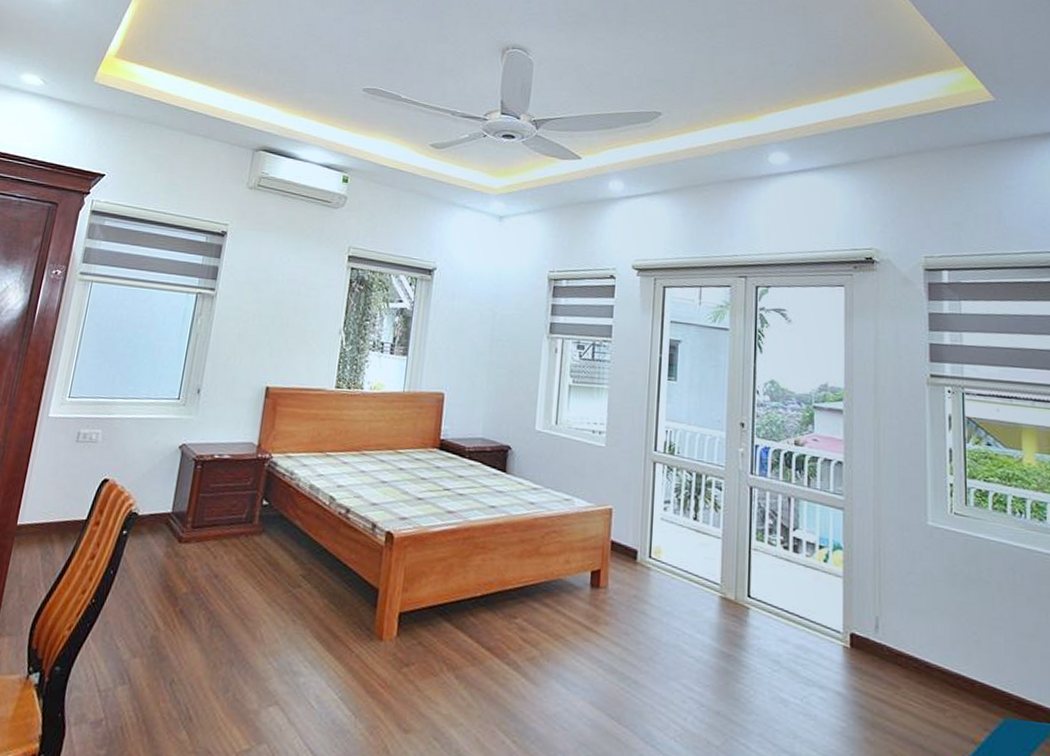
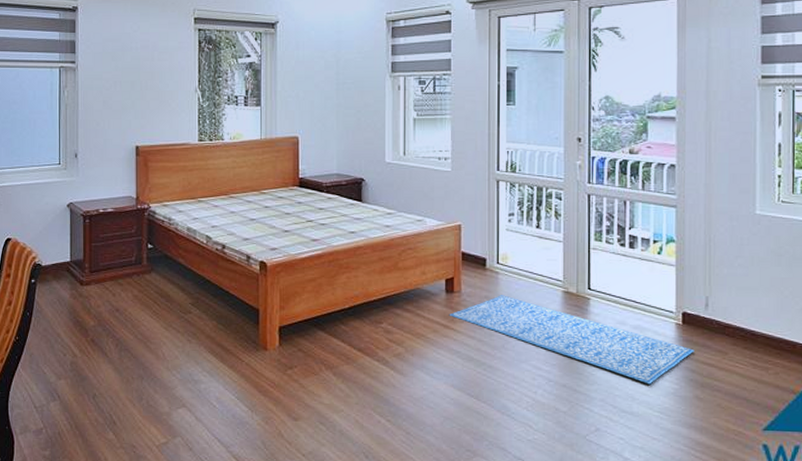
rug: none [592,595,864,719] -> present [449,295,694,384]

